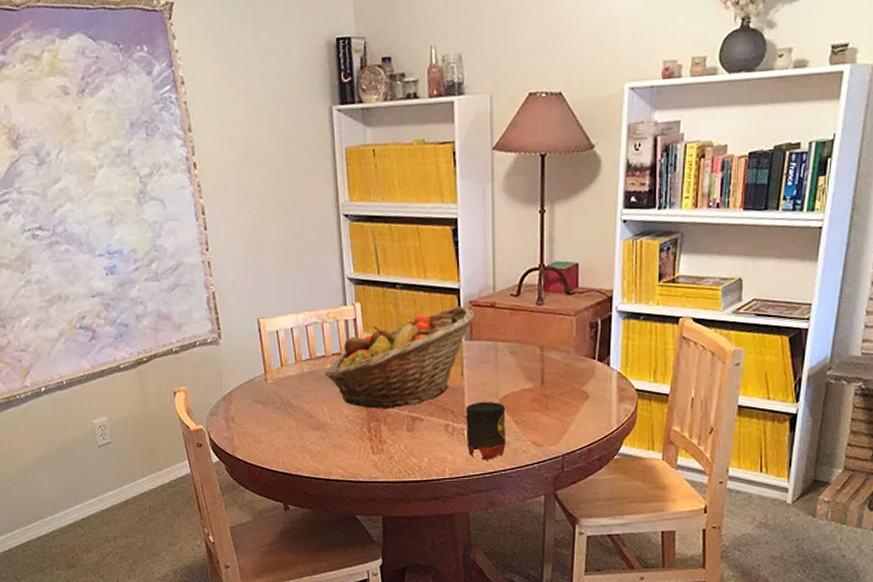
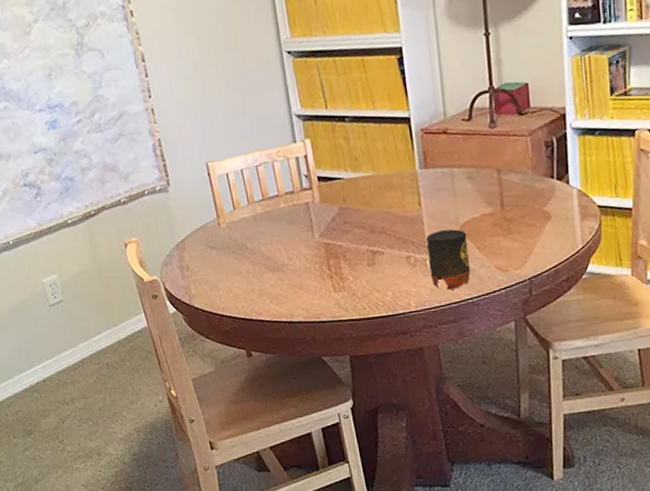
fruit basket: present [324,305,475,410] -> none [278,134,428,246]

